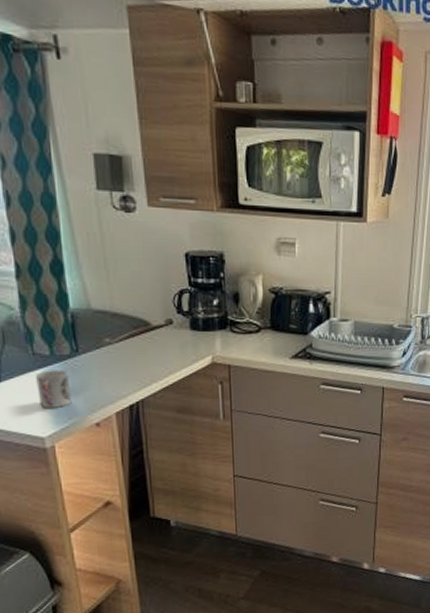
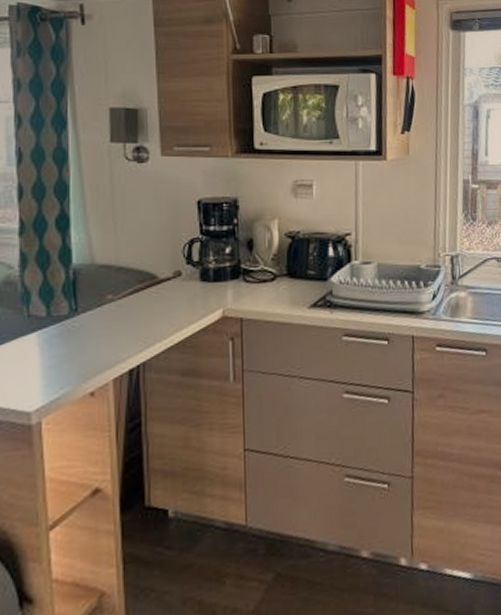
cup: present [36,370,72,408] -> none [28,332,66,377]

